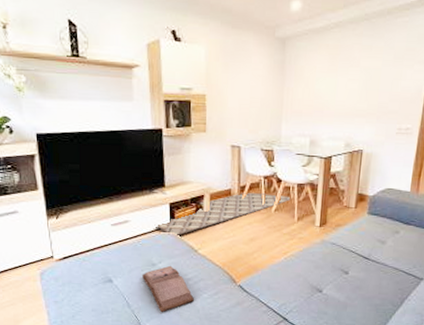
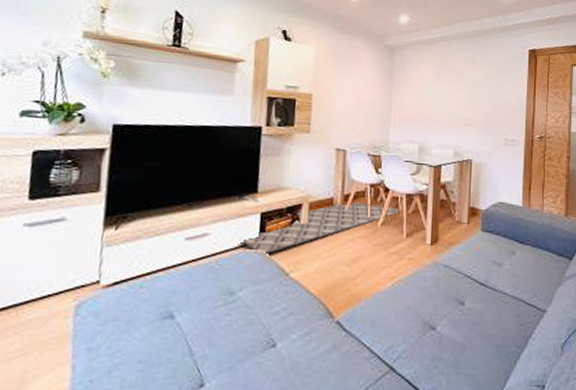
hardback book: present [142,265,195,312] -> none [215,294,281,362]

